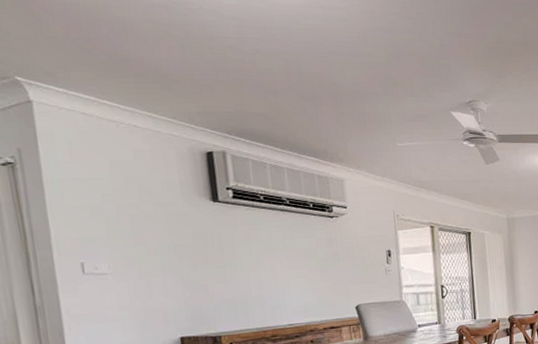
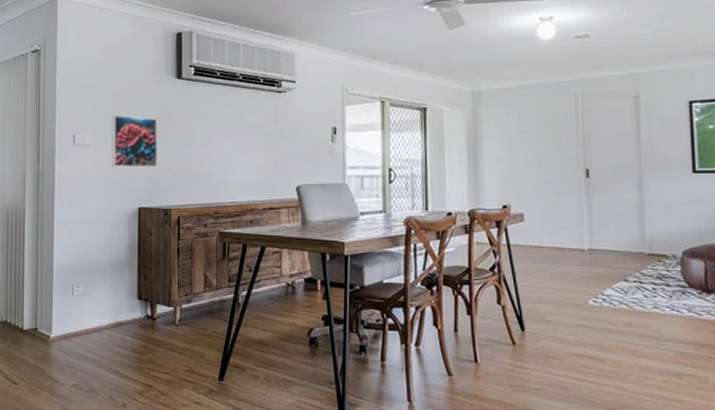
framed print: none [132,240,199,297] -> present [111,115,157,168]

